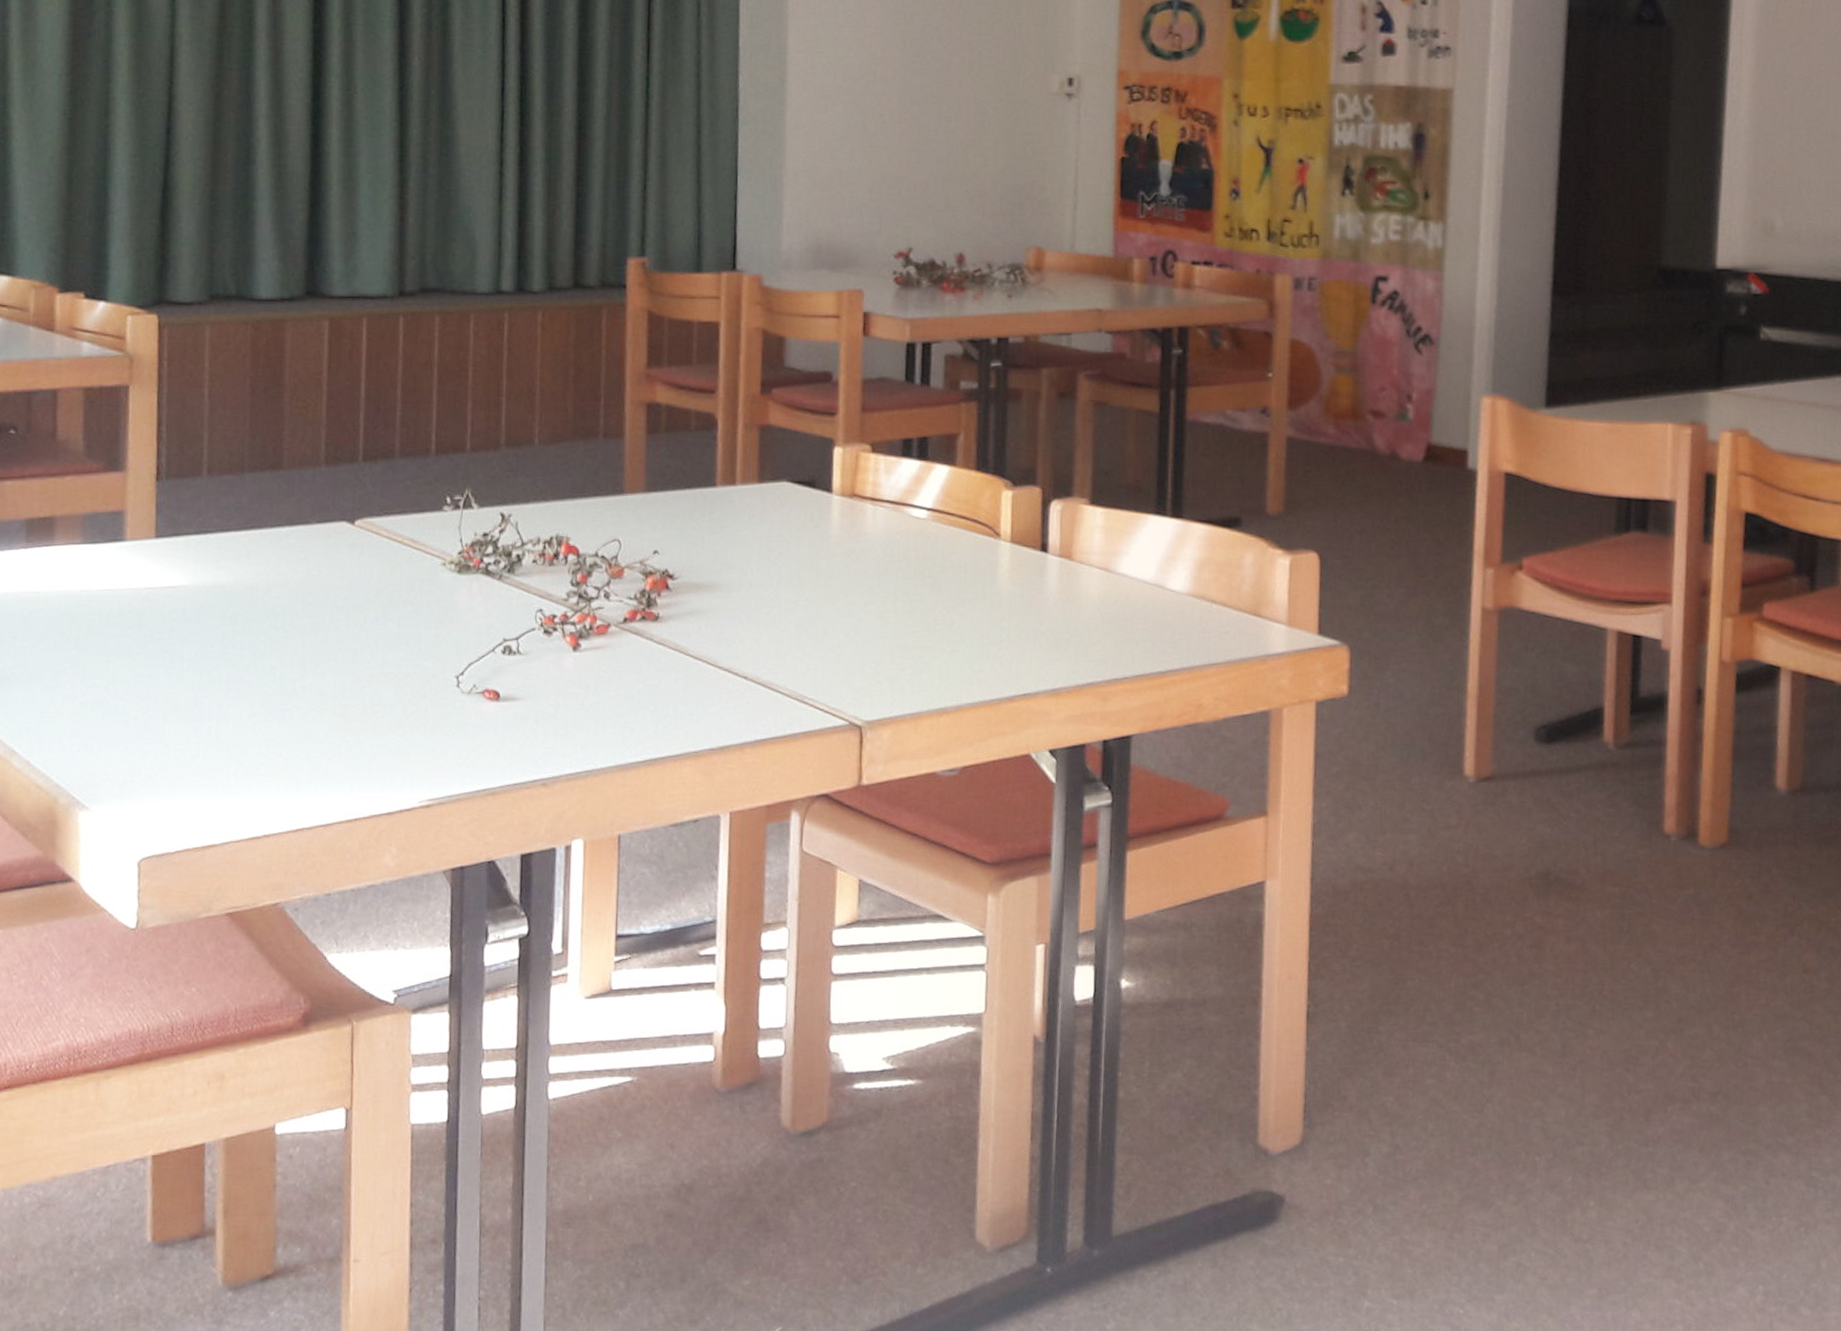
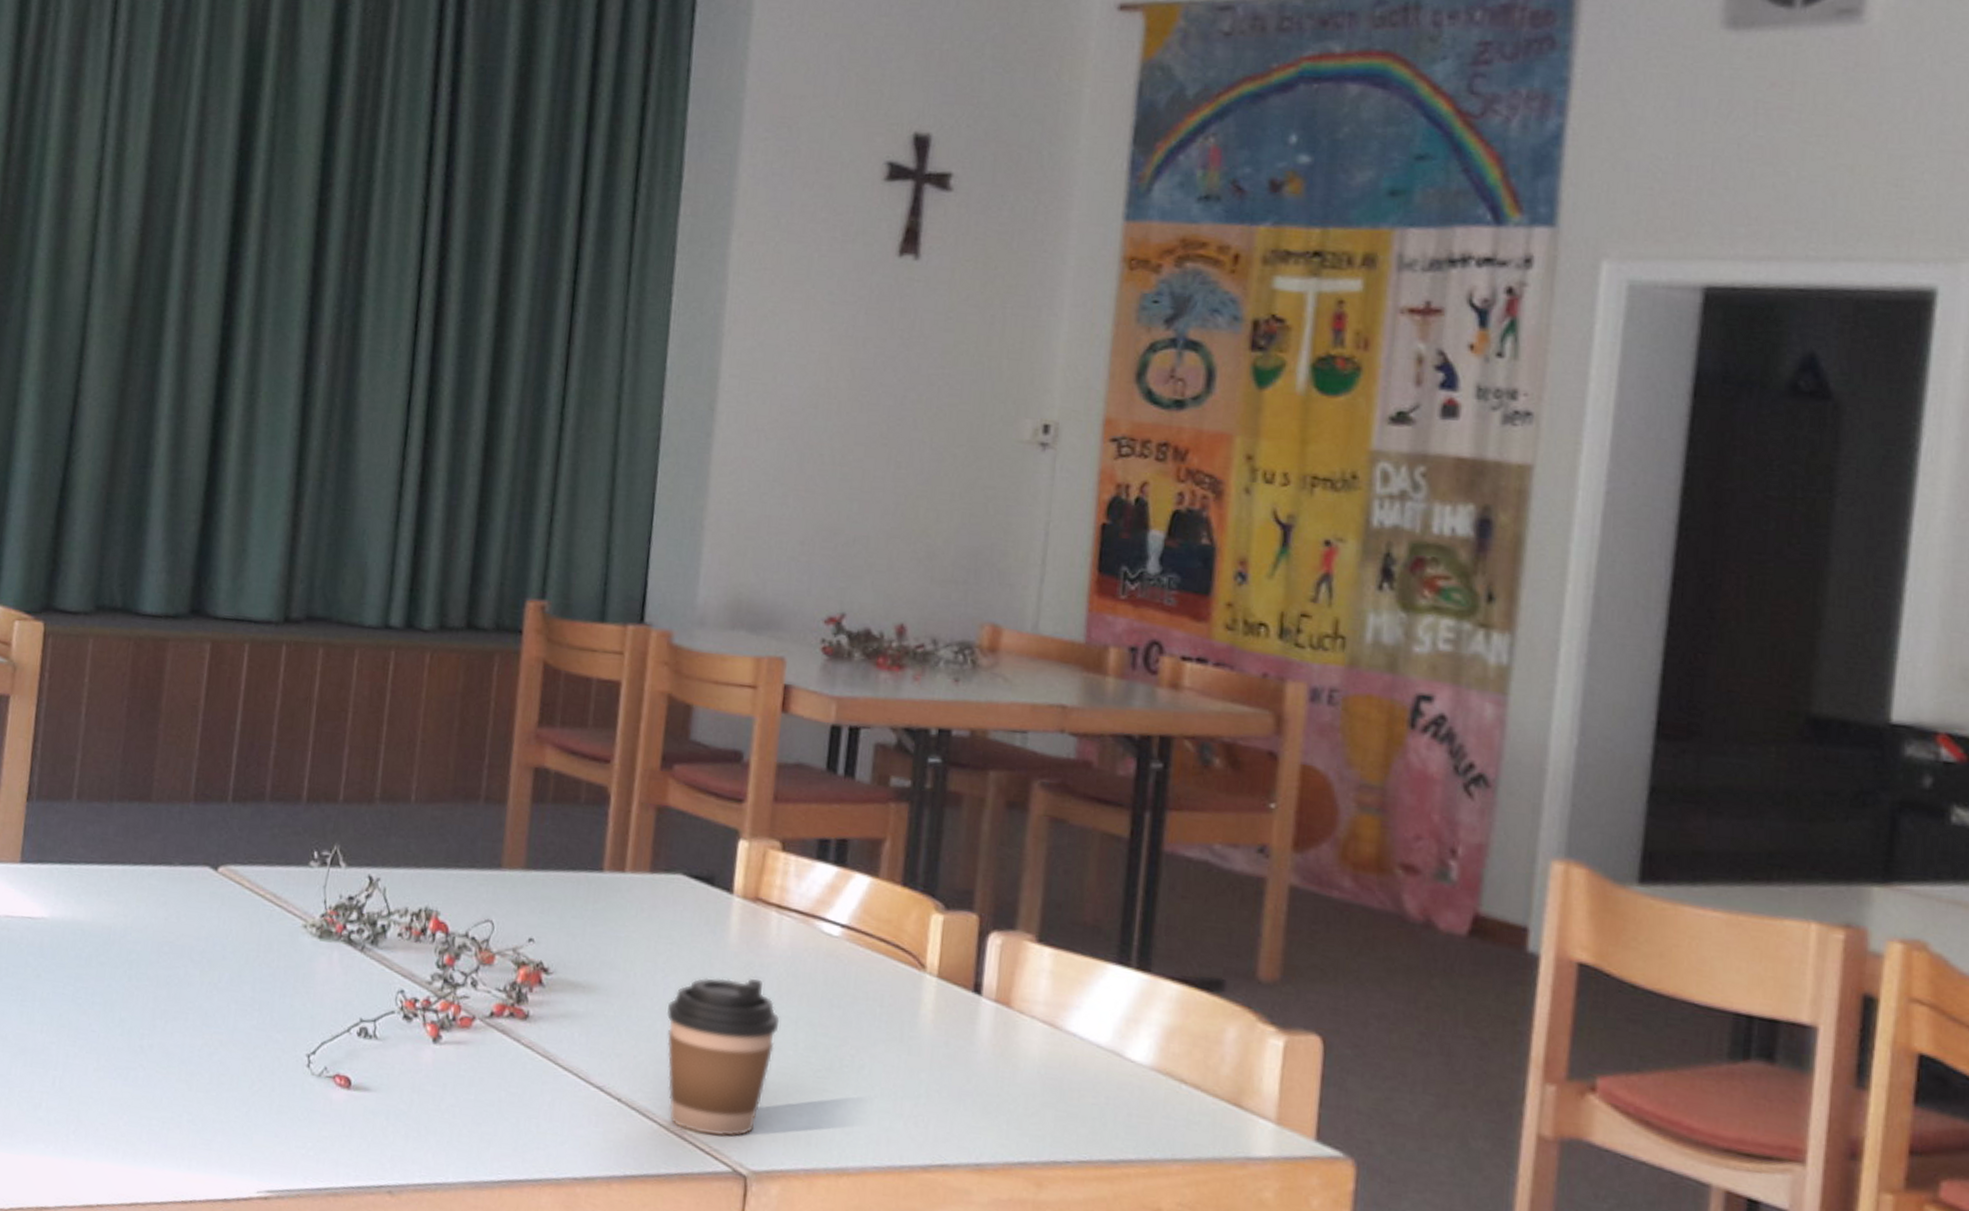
coffee cup: none [783,561,881,696] -> present [667,977,780,1137]

